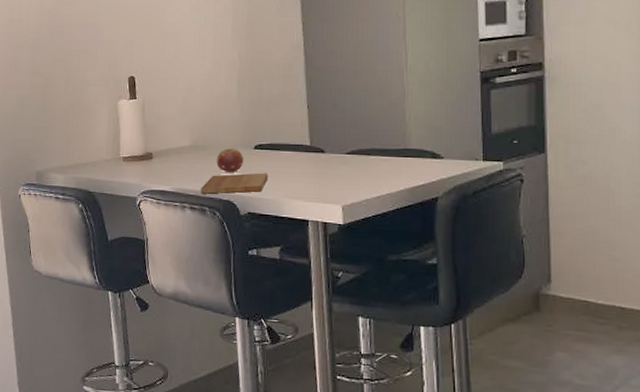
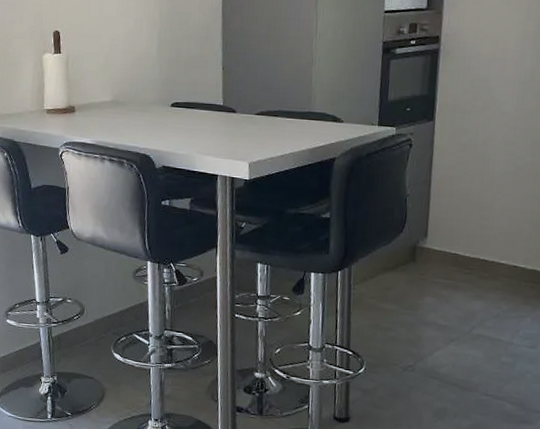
cutting board: present [201,173,268,194] -> none [119,129,183,148]
fruit: present [216,148,244,172] -> none [135,104,161,128]

